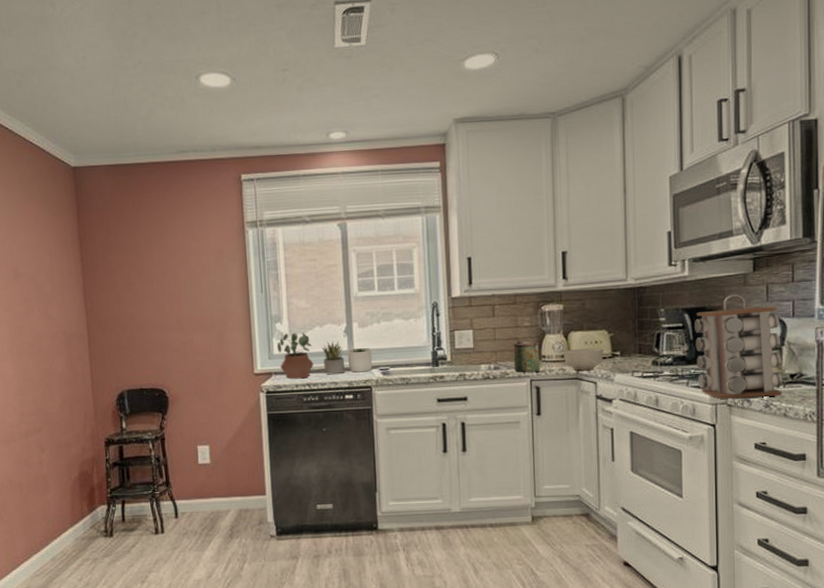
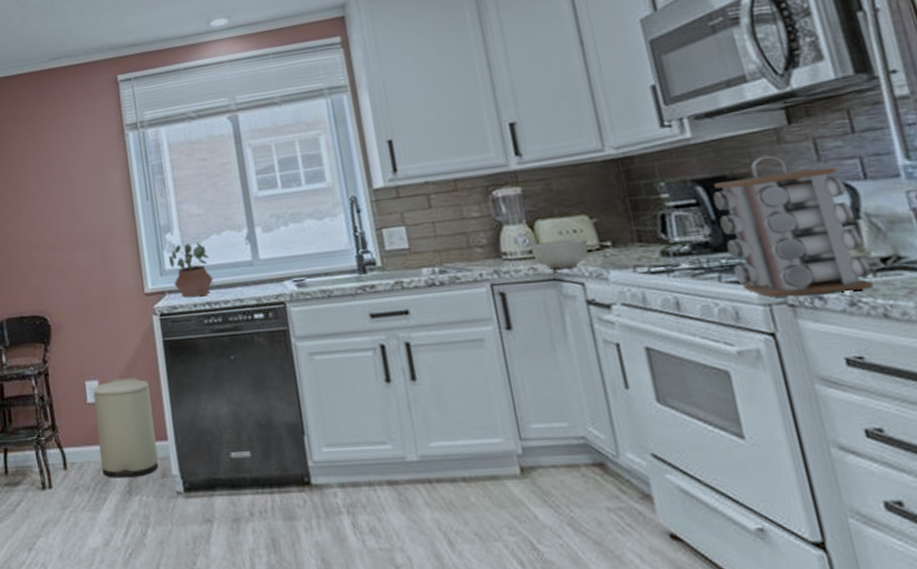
pedal bin: none [204,443,257,525] -> present [93,377,159,478]
succulent plant: present [322,341,346,375] -> none [221,249,252,291]
planter: present [347,347,373,373] -> none [251,255,284,286]
canister: present [513,340,540,374] -> none [461,234,502,277]

